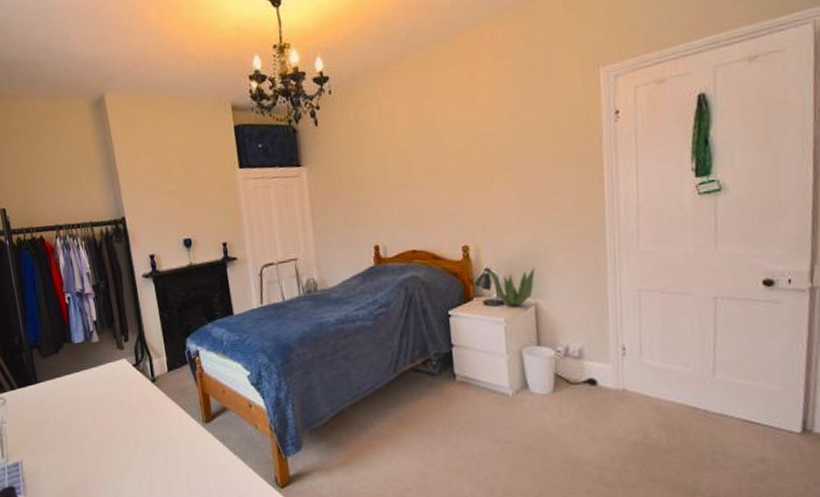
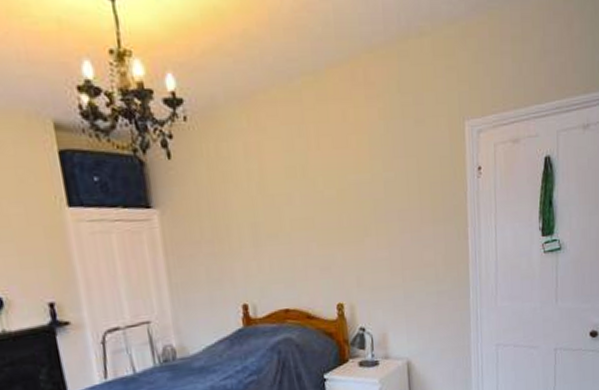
plant: present [487,268,535,307] -> none [362,325,407,367]

